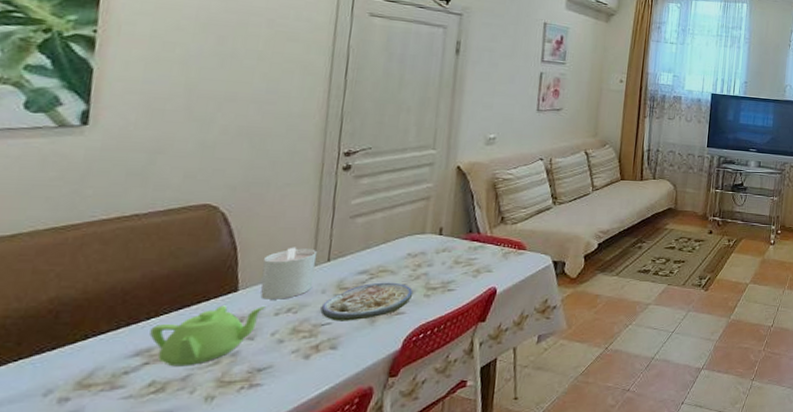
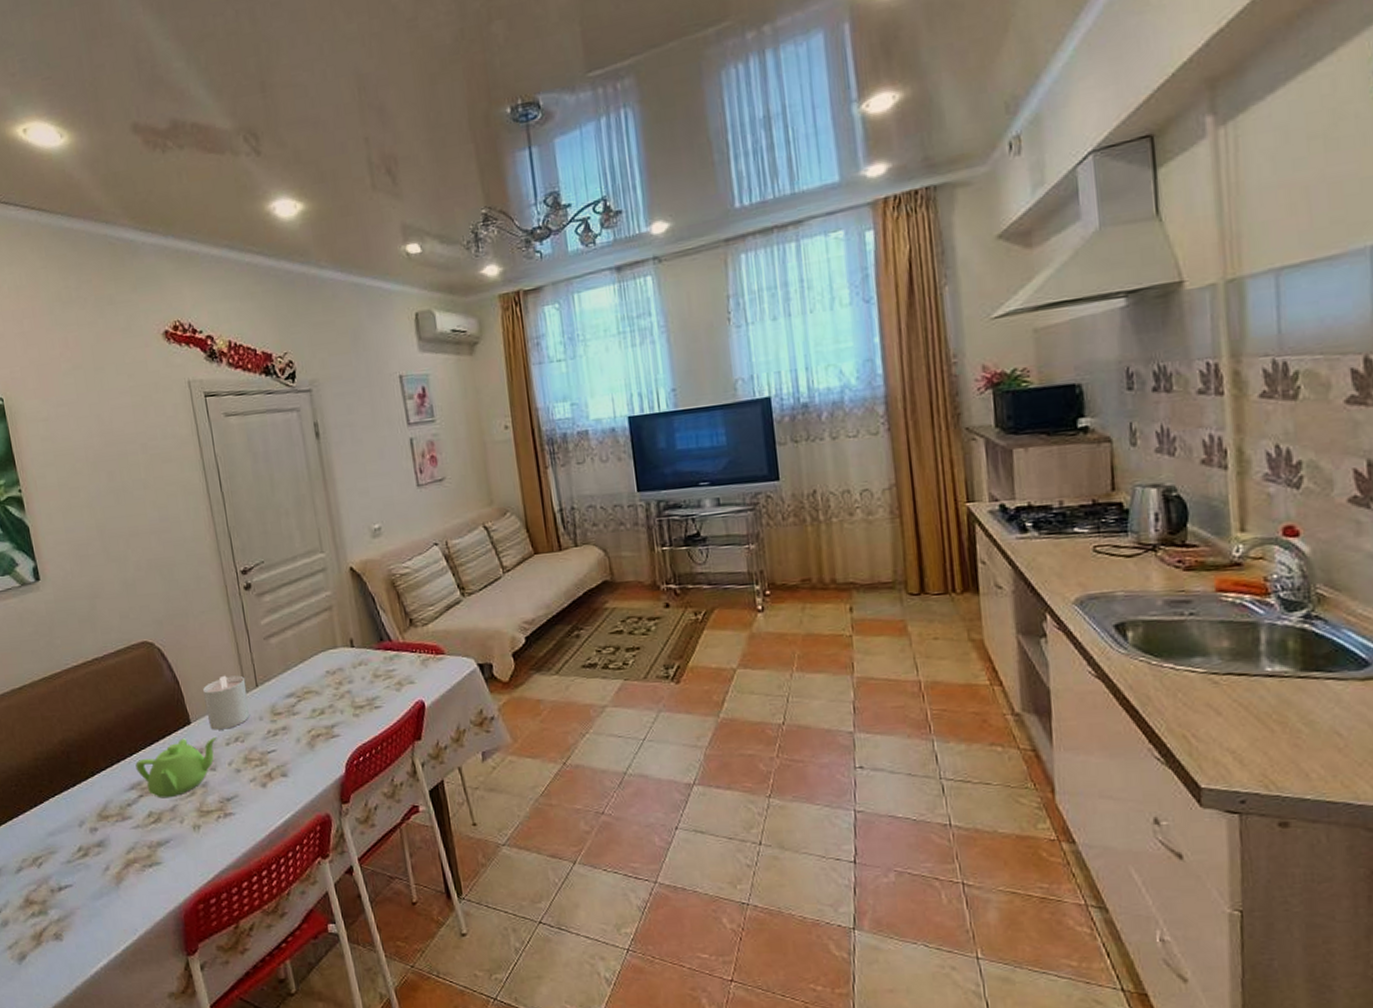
soup: present [320,282,414,321] -> none [262,703,343,748]

